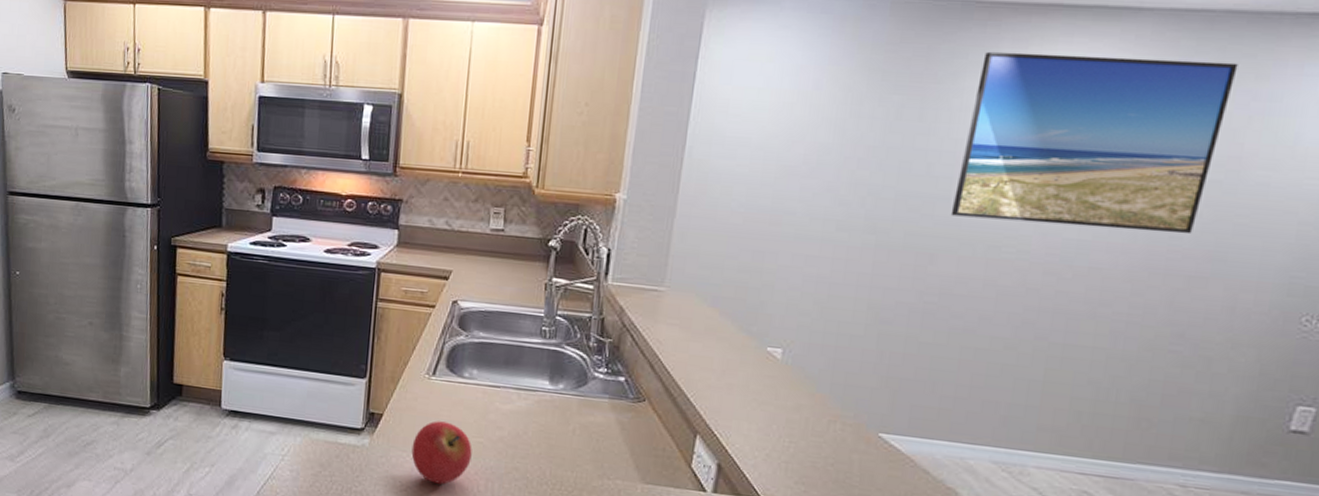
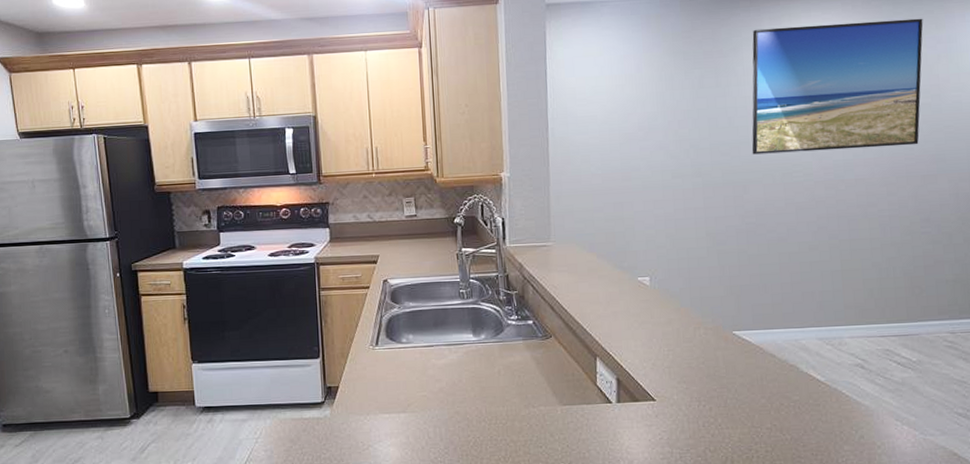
fruit: present [411,421,472,485] -> none [367,383,419,438]

